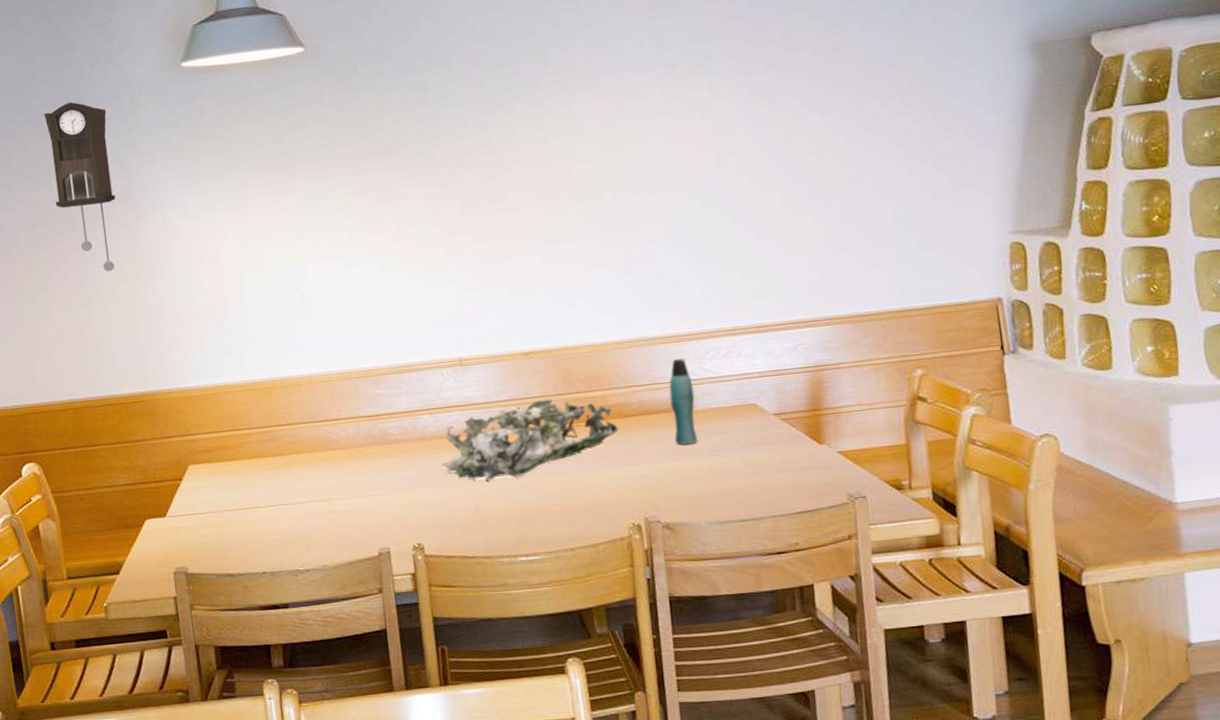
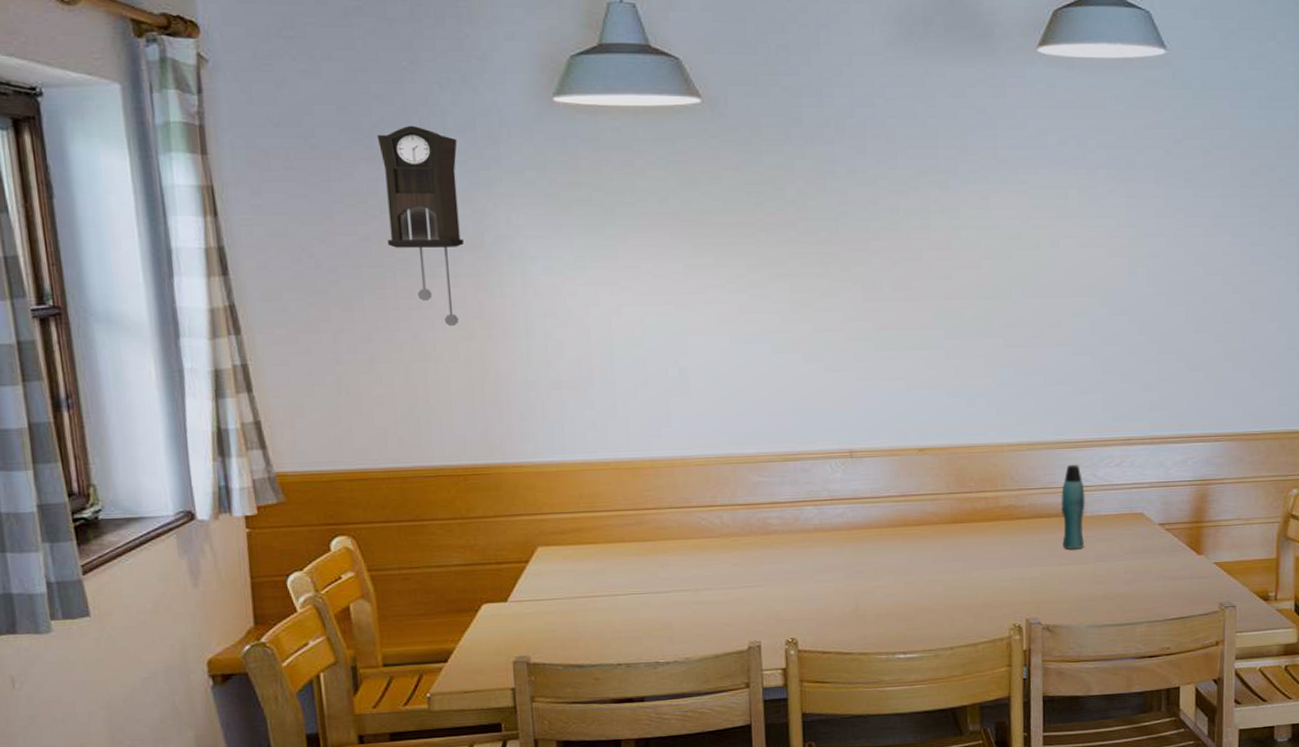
plant: present [440,398,619,480] -> none [822,496,1008,576]

